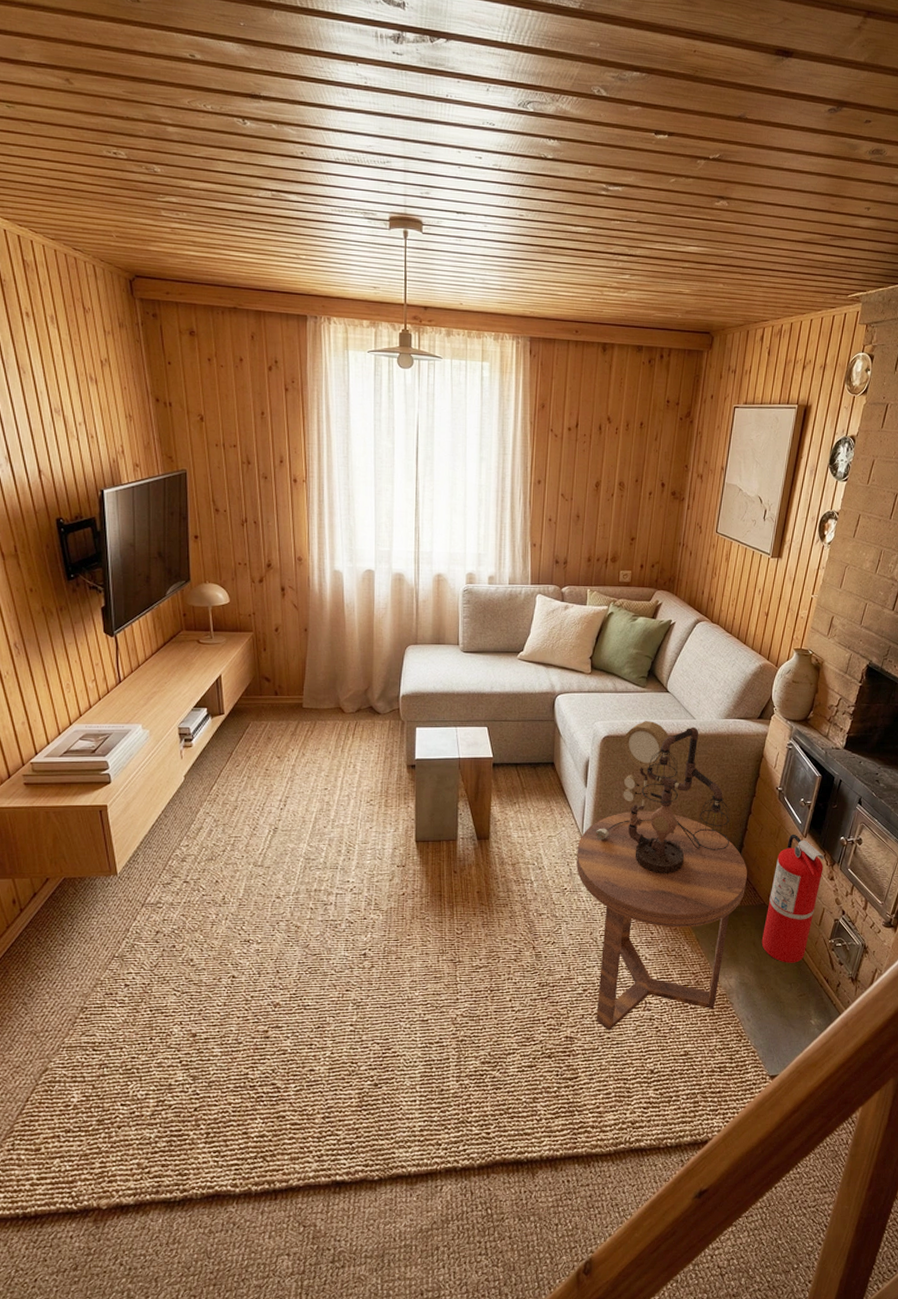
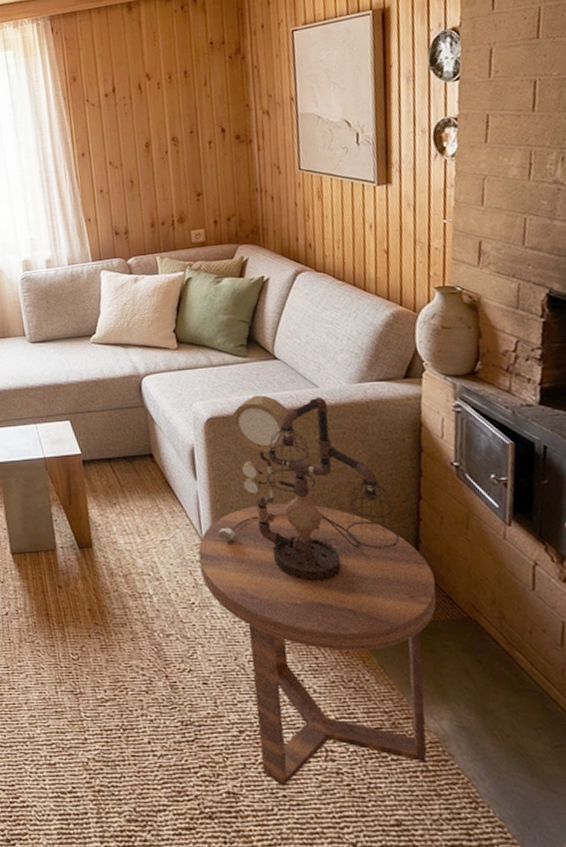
fire extinguisher: present [761,834,825,963] -> none [473,521,550,700]

